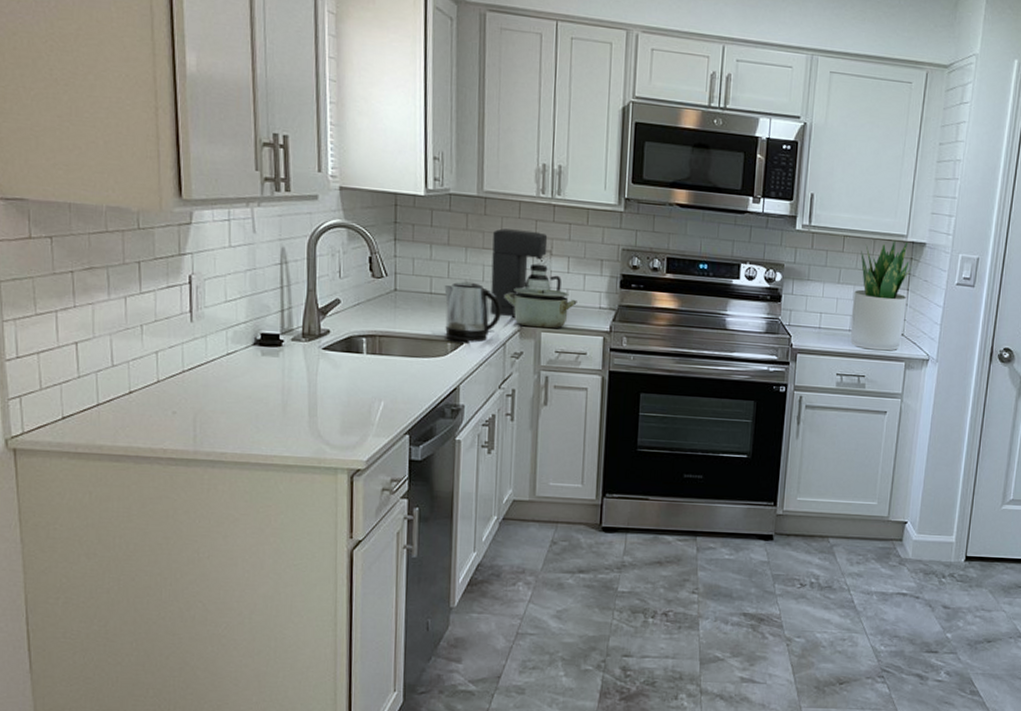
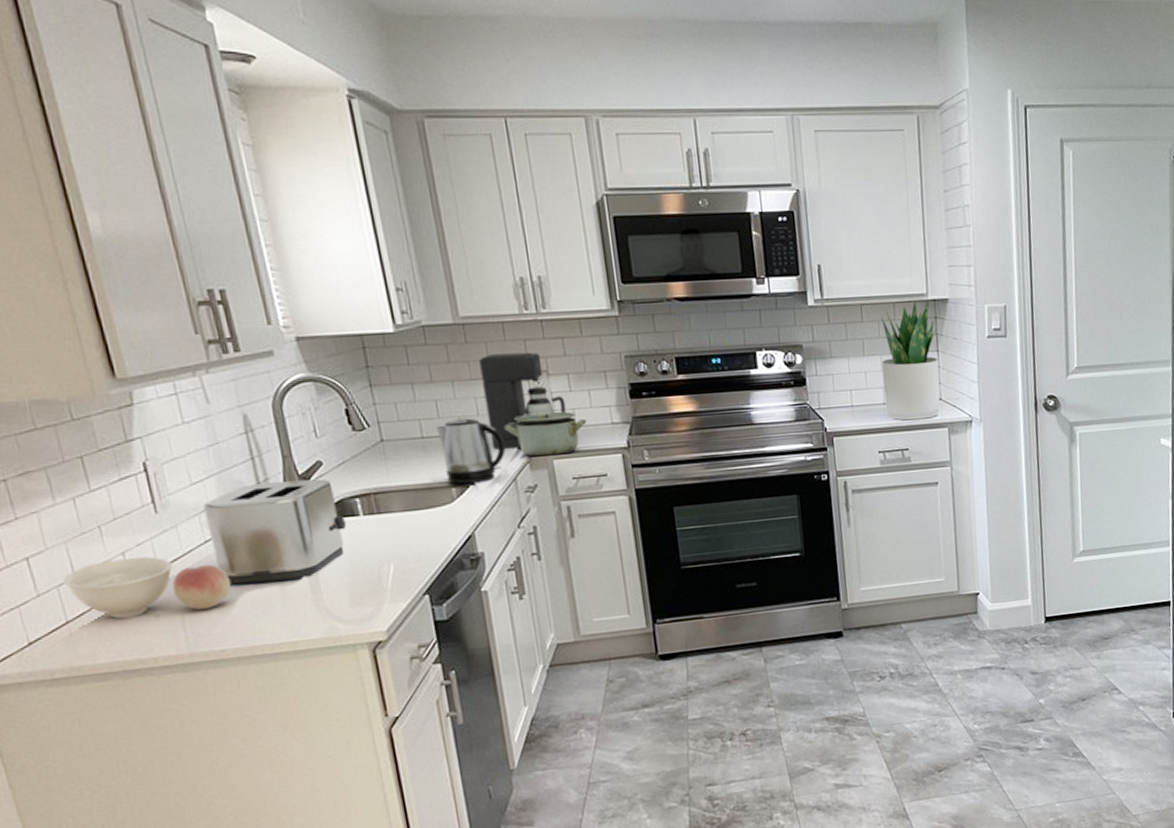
bowl: none [101,356,195,411] -> present [61,557,173,619]
fruit: none [191,374,242,415] -> present [171,564,232,611]
toaster: none [232,310,351,401] -> present [203,479,347,585]

